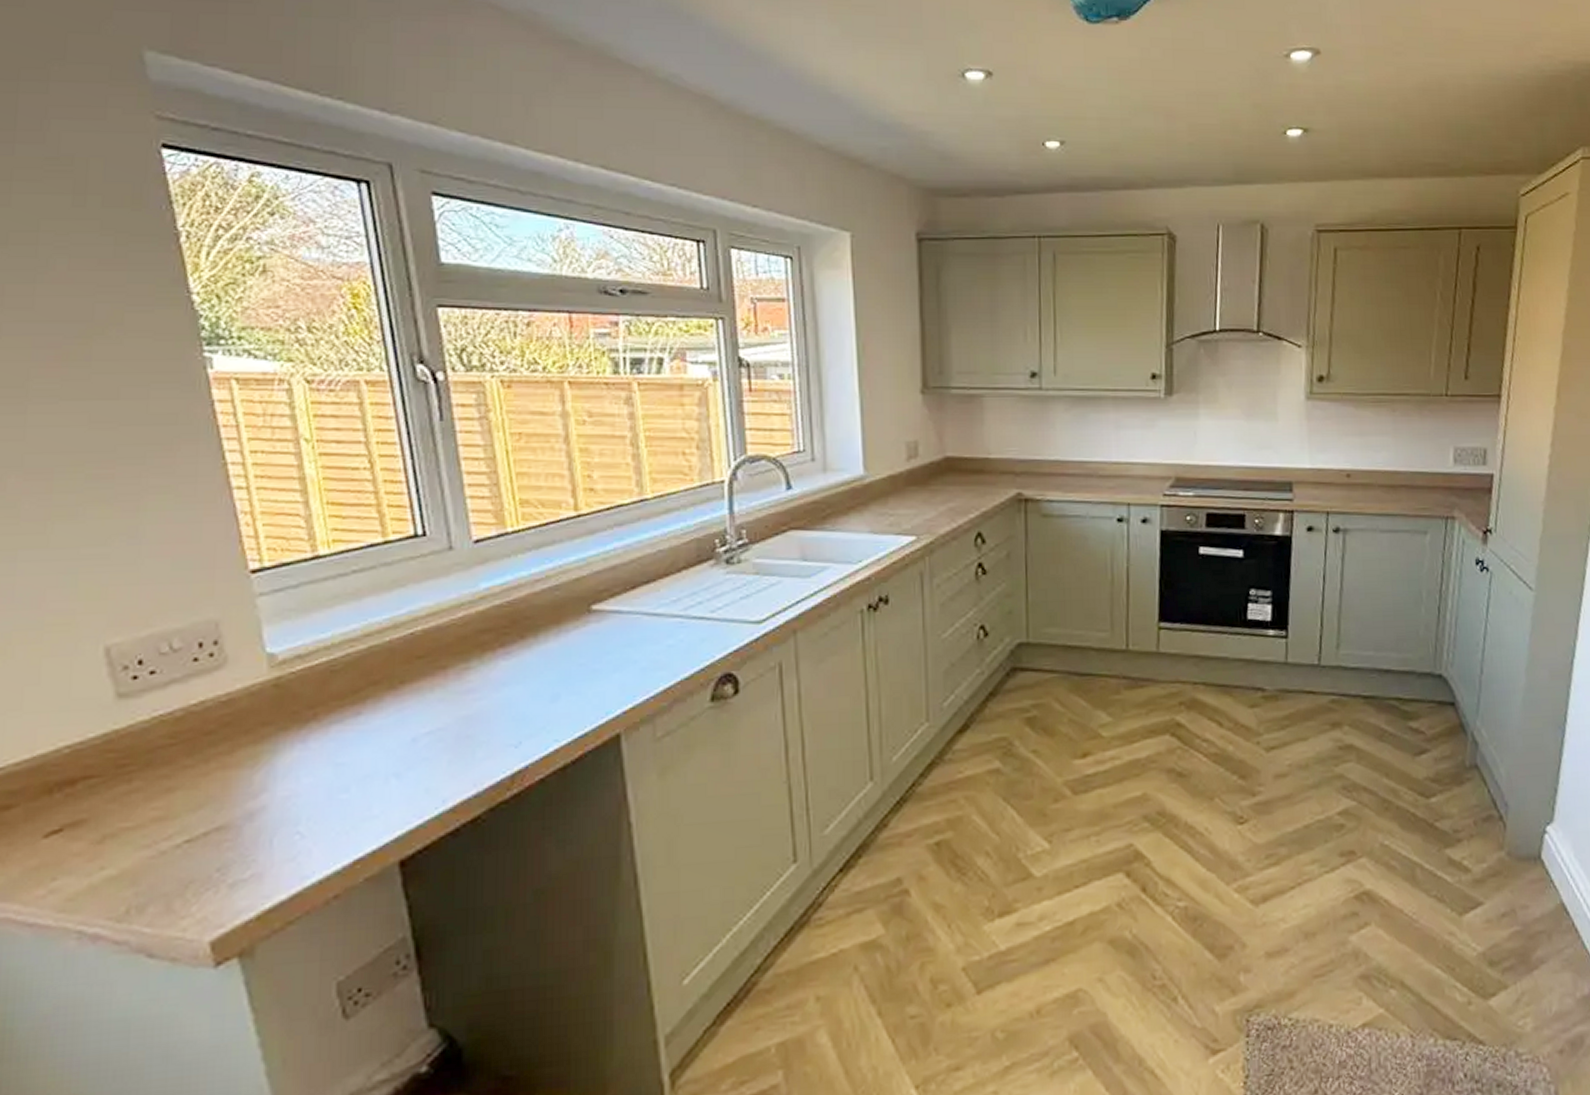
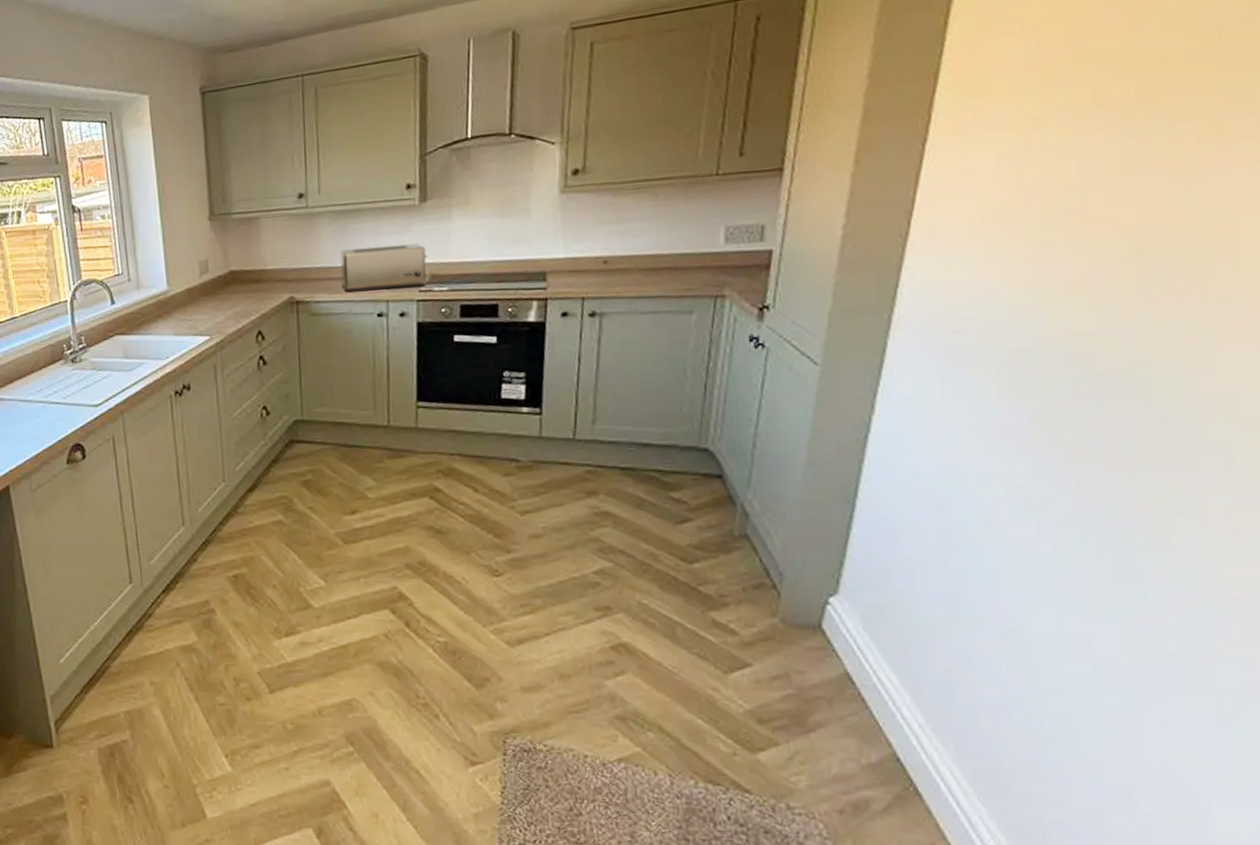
toaster: none [1077,441,1172,492] -> present [340,243,427,293]

